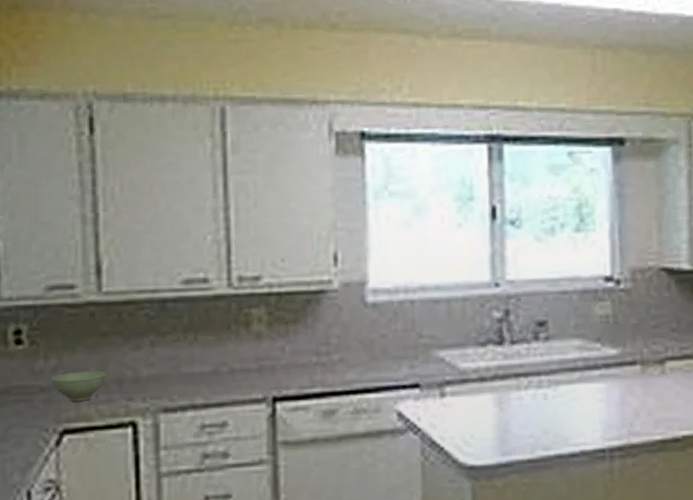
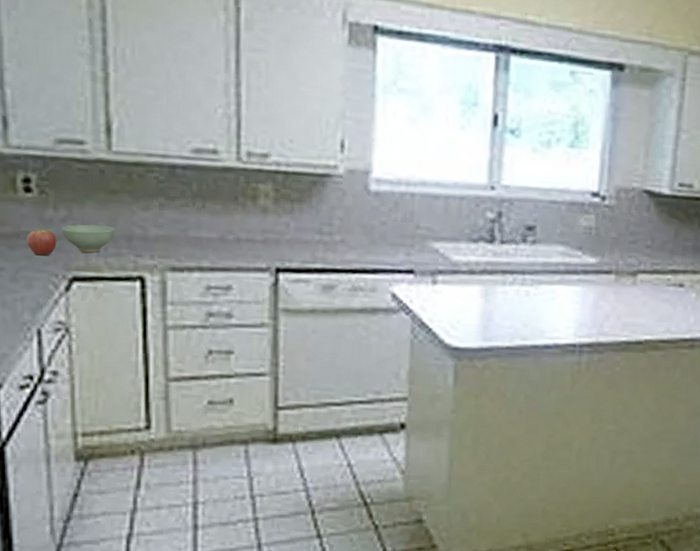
fruit: none [17,380,47,410] -> present [26,228,57,256]

